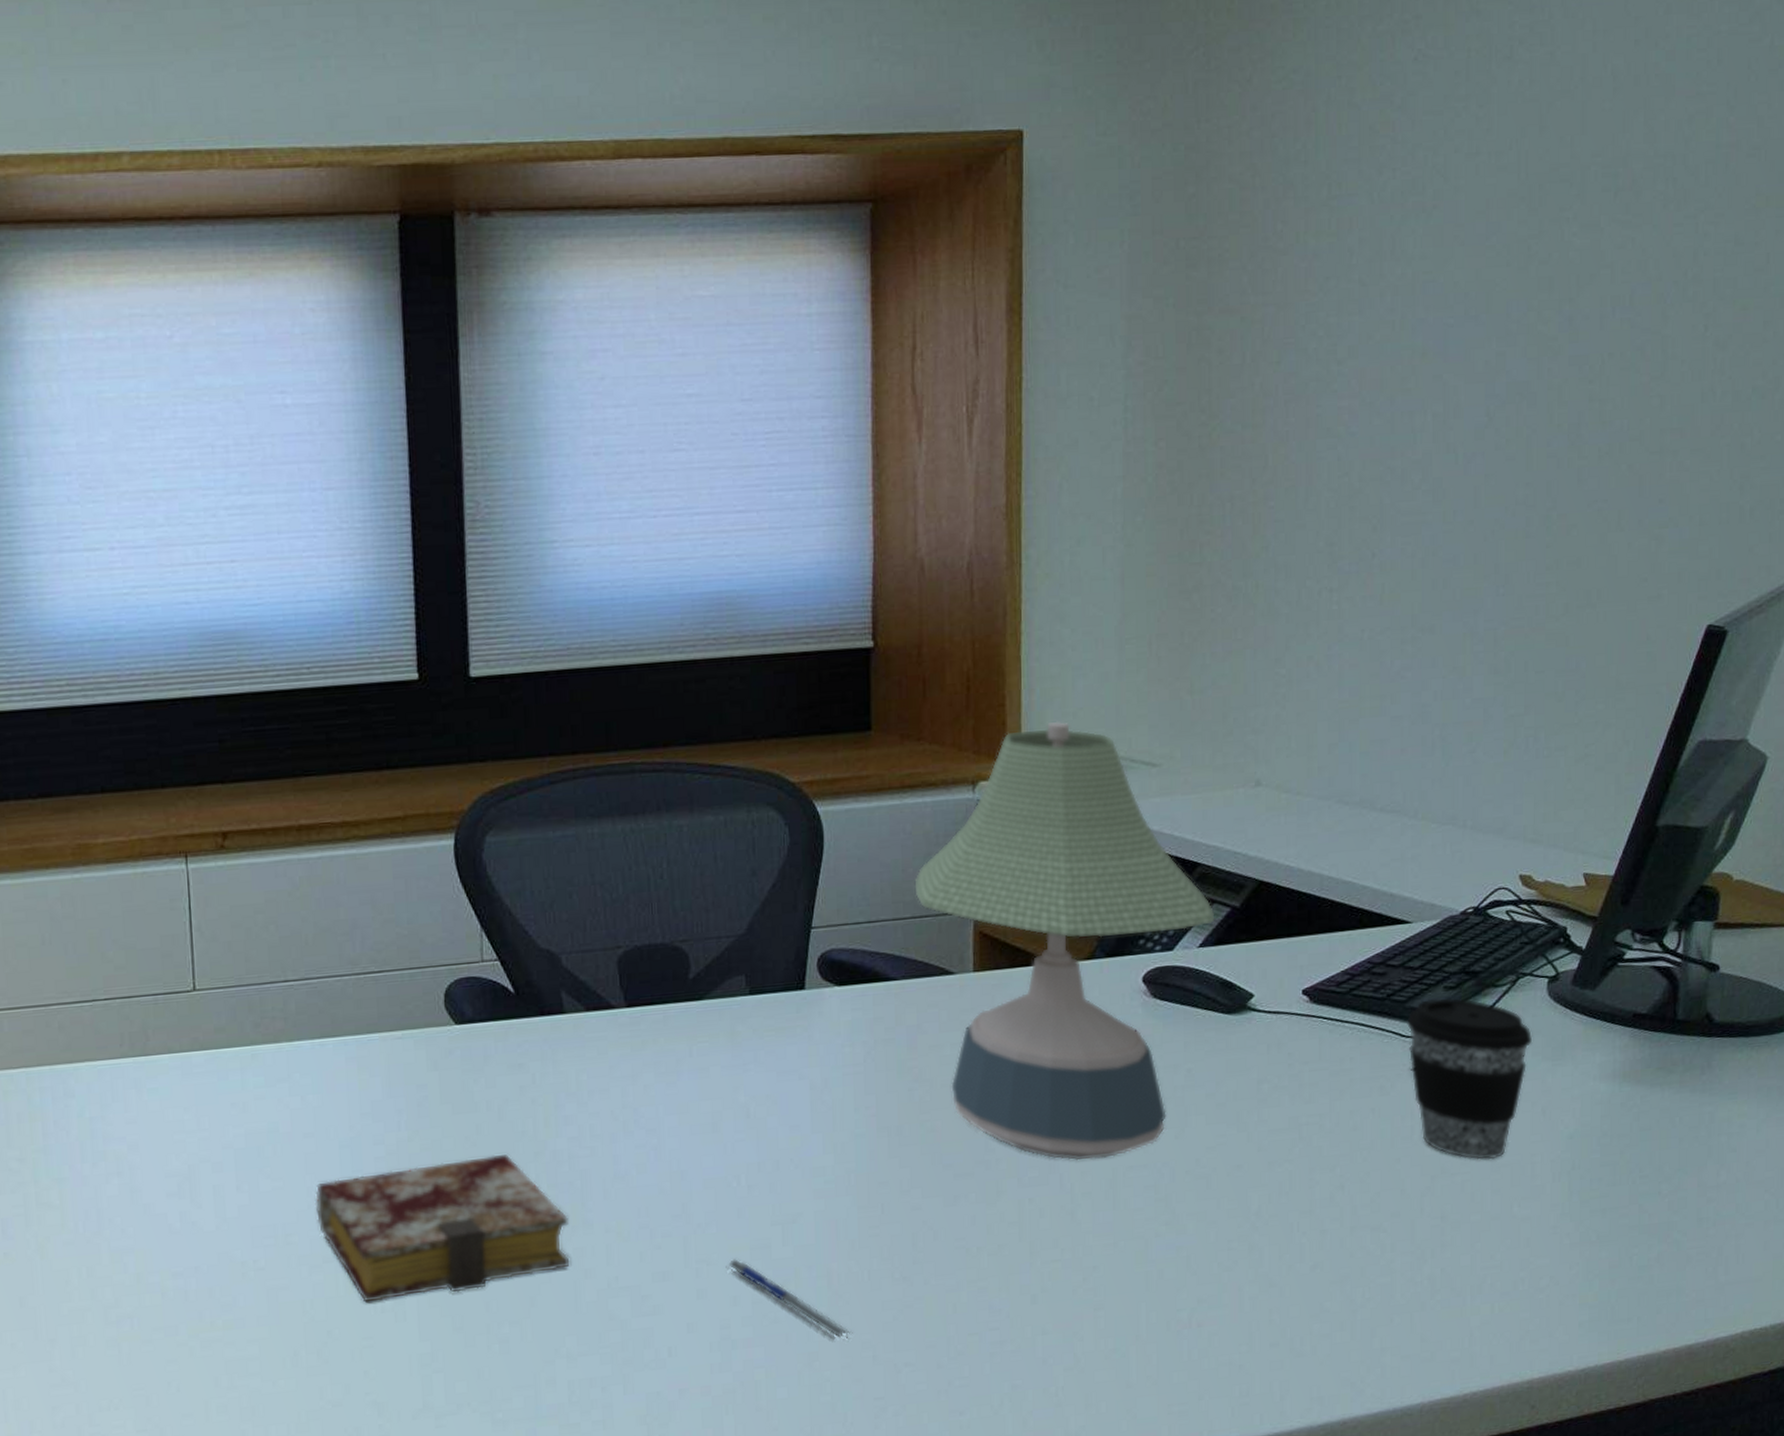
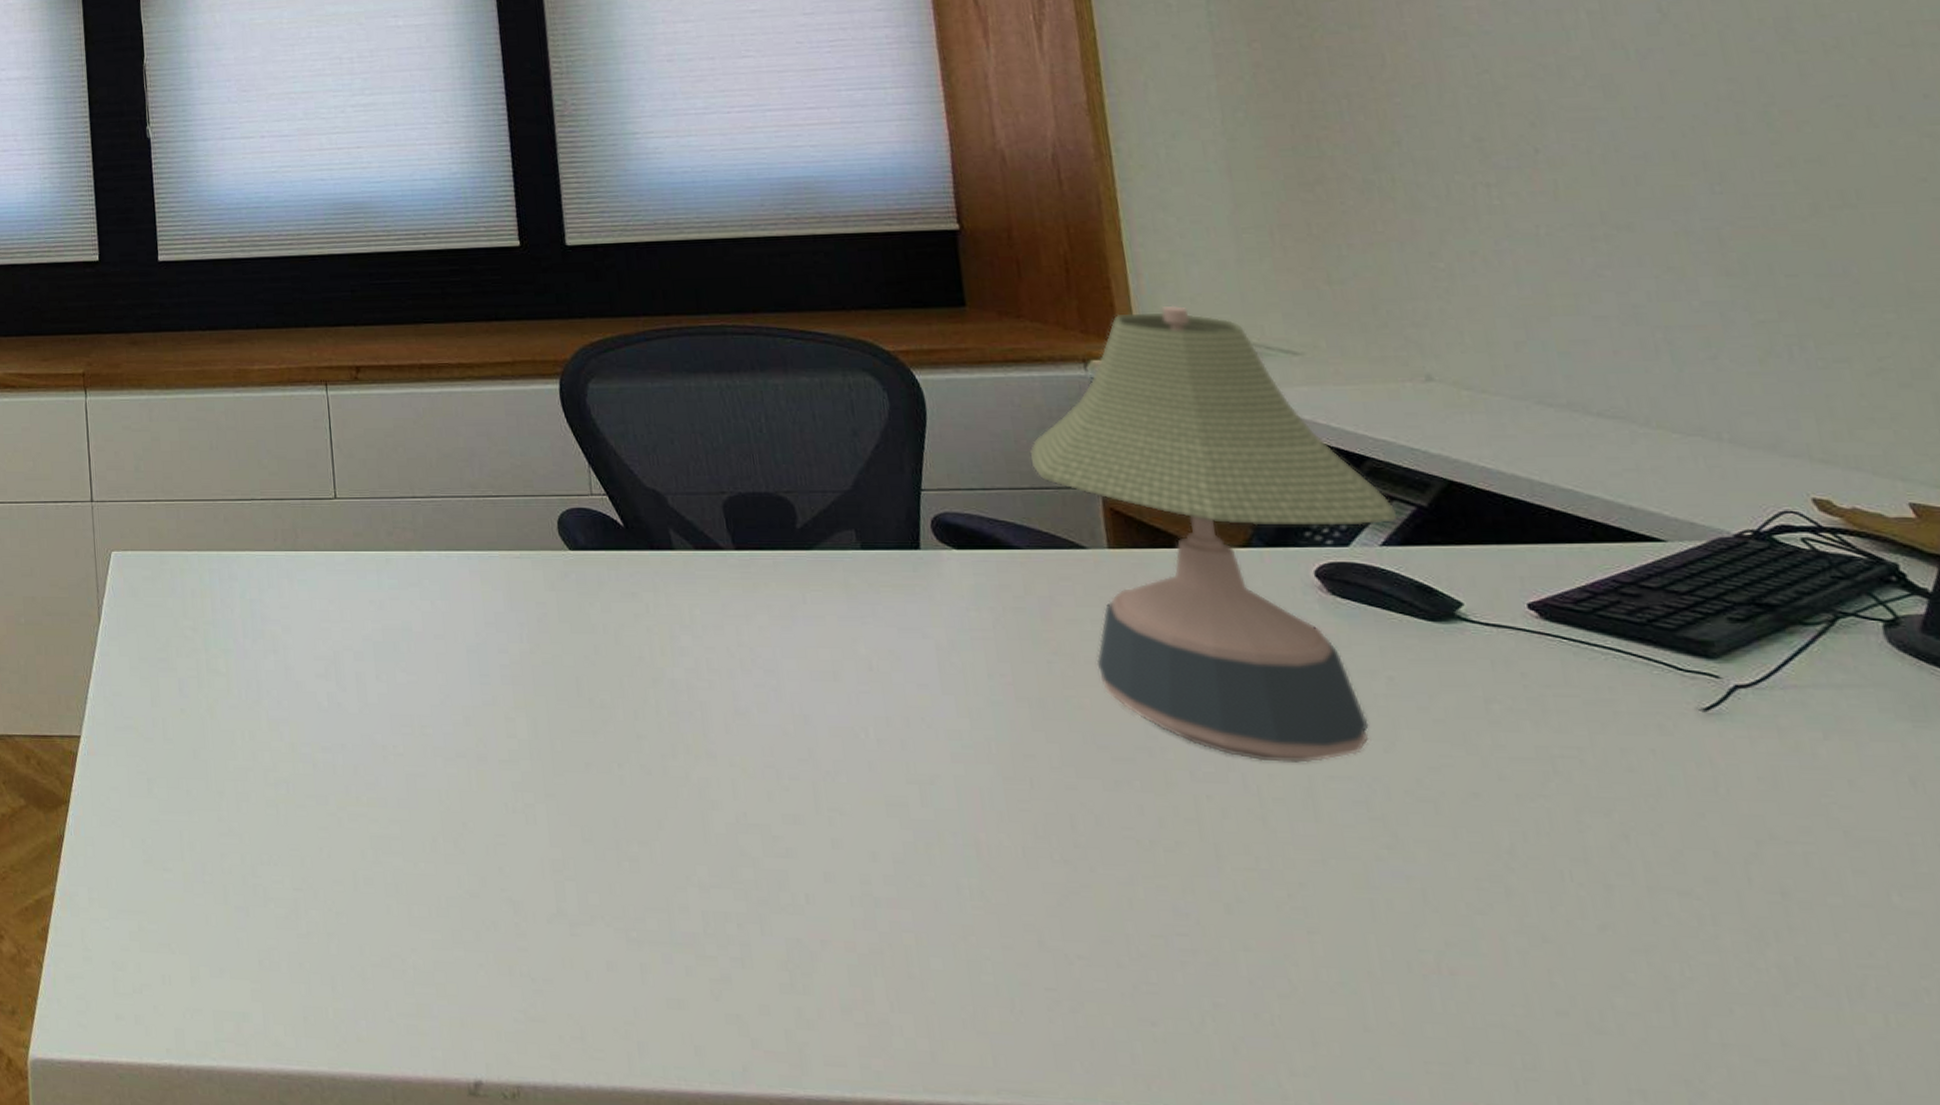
book: present [315,1155,569,1303] -> none [447,676,695,804]
pen: present [726,1259,853,1339] -> none [860,813,1012,917]
coffee cup: present [1407,998,1533,1160] -> none [1682,631,1877,832]

